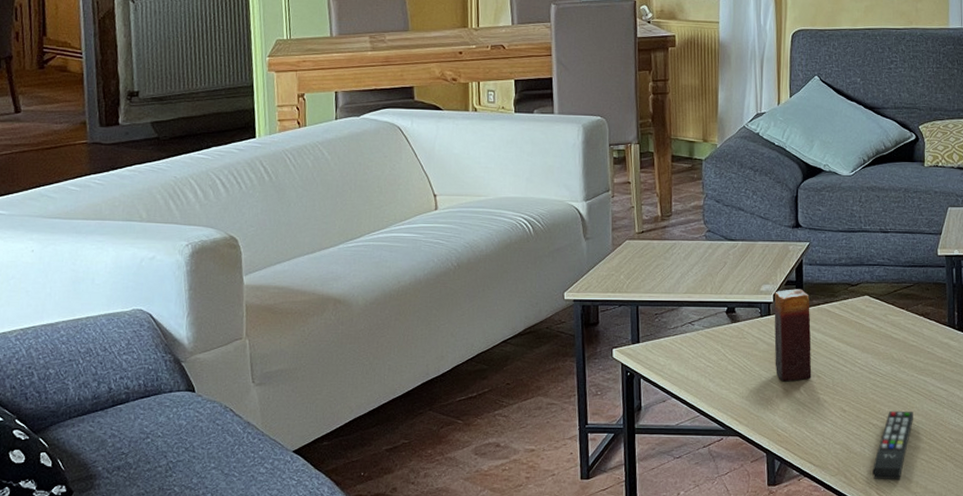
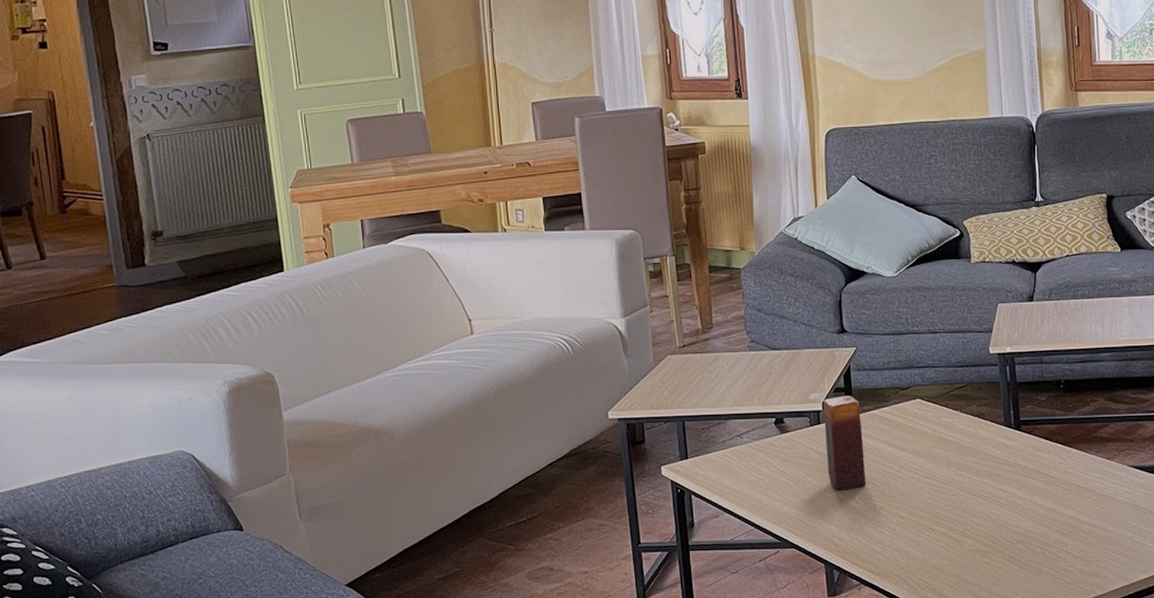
remote control: present [872,410,913,480] -> none [934,514,973,585]

